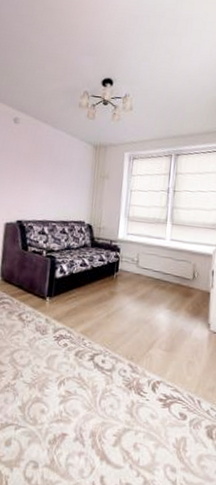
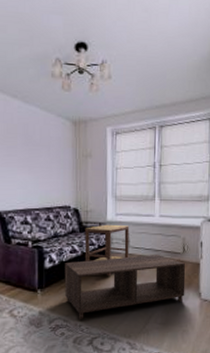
coffee table: none [71,274,194,333] -> present [64,255,186,319]
side table: none [94,242,140,294] -> present [84,224,130,277]

